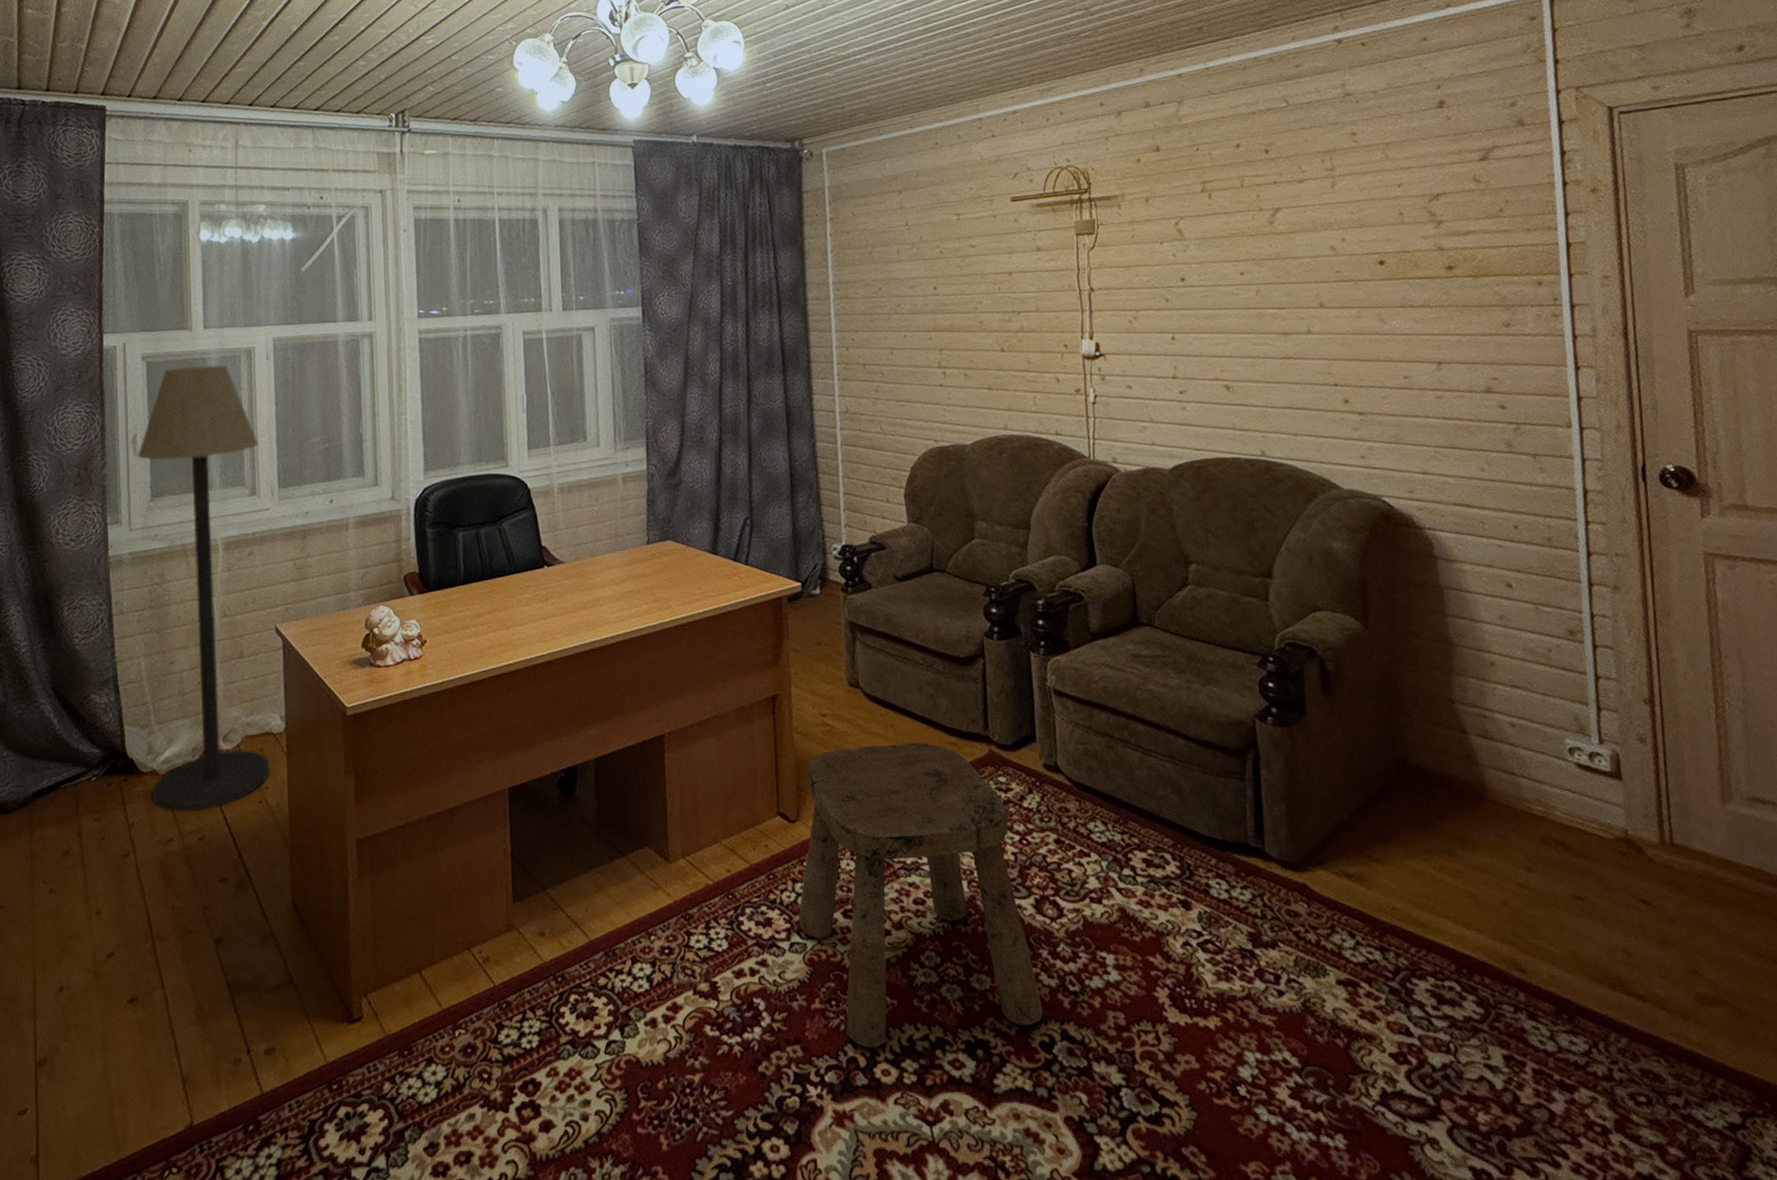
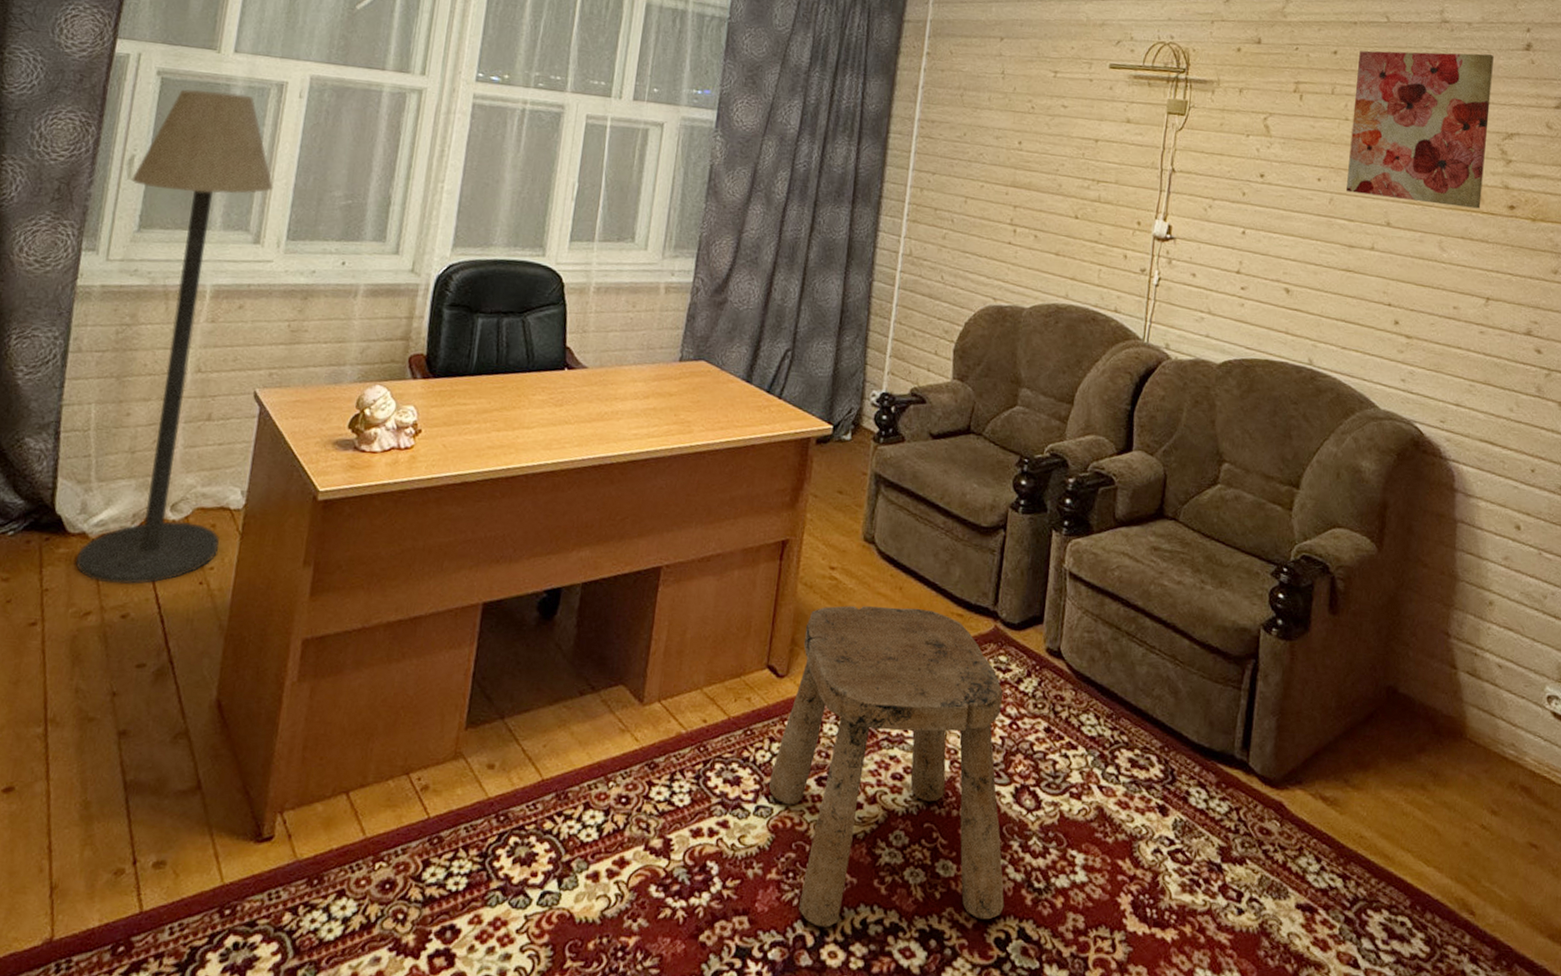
wall art: none [1263,119,1417,281] -> present [1346,50,1494,209]

